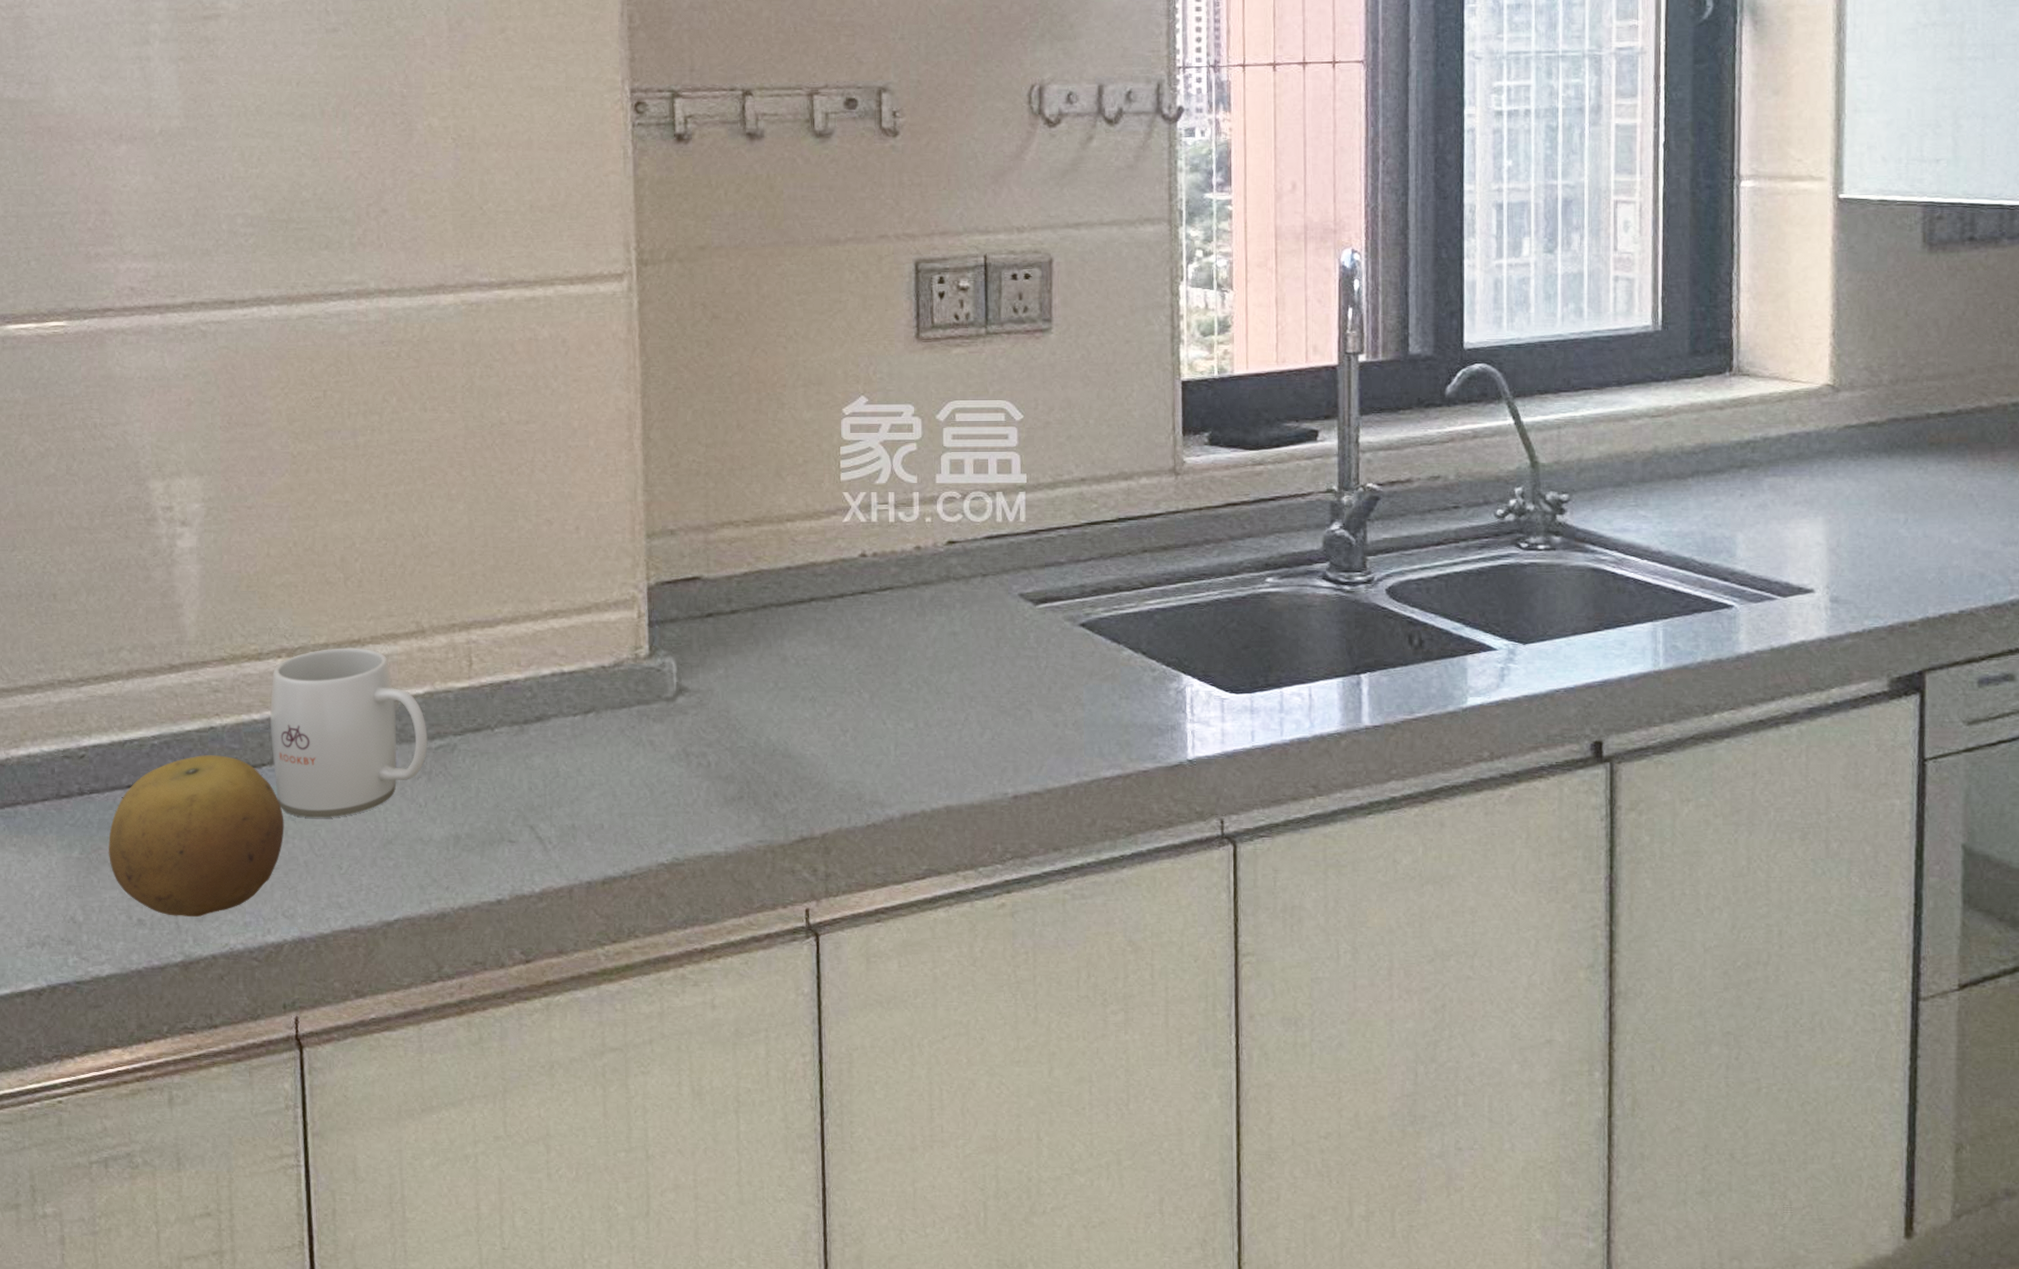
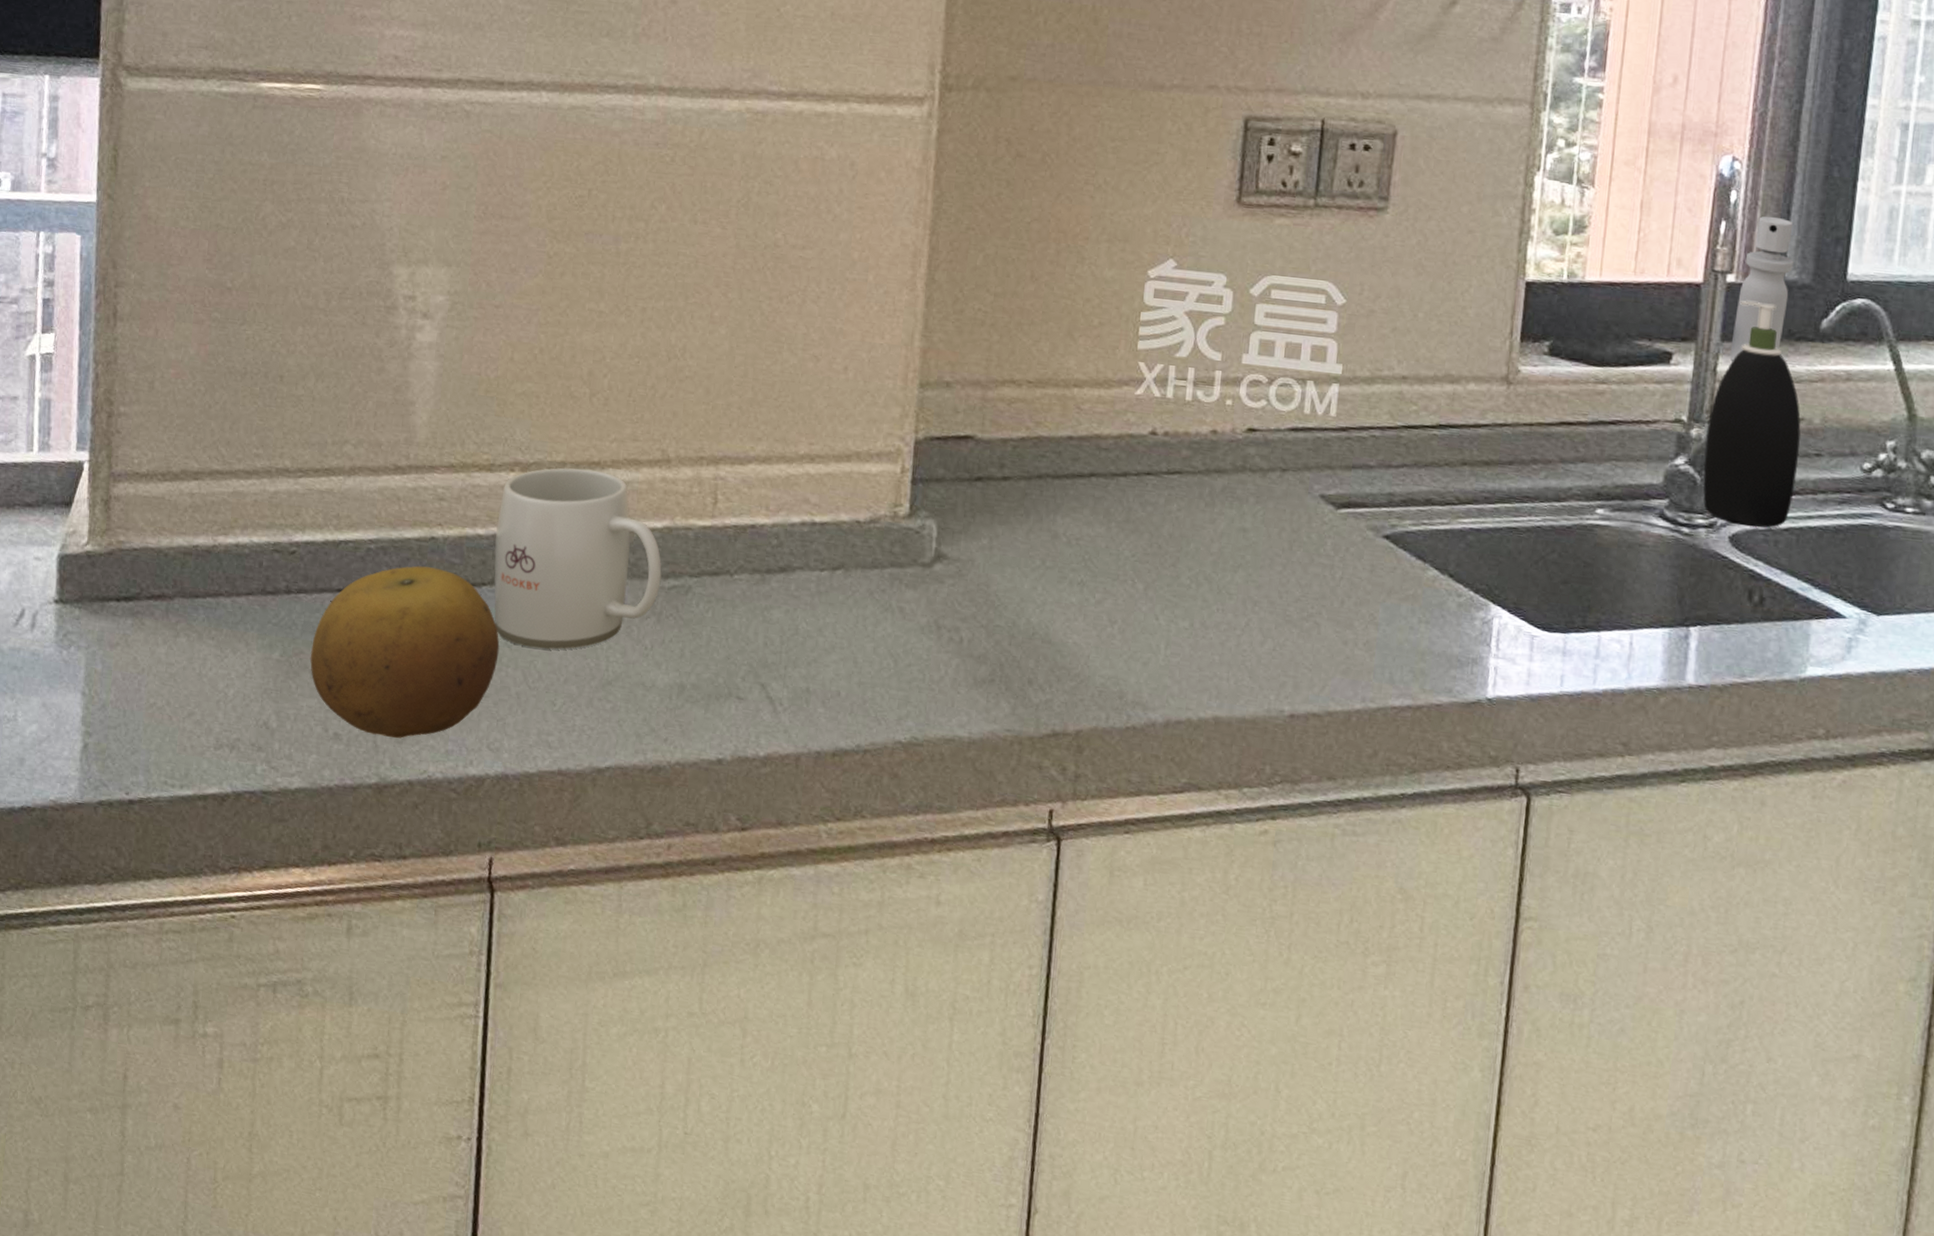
soap dispenser: none [1356,377,1439,577] -> present [1703,301,1801,527]
spray bottle: none [1369,299,1416,433] -> present [1729,216,1794,362]

